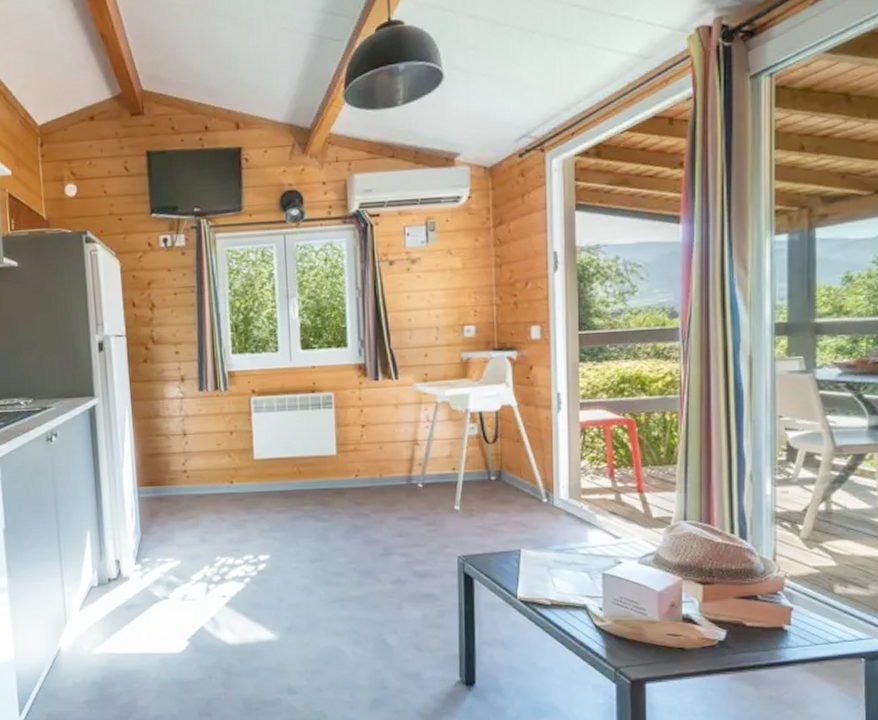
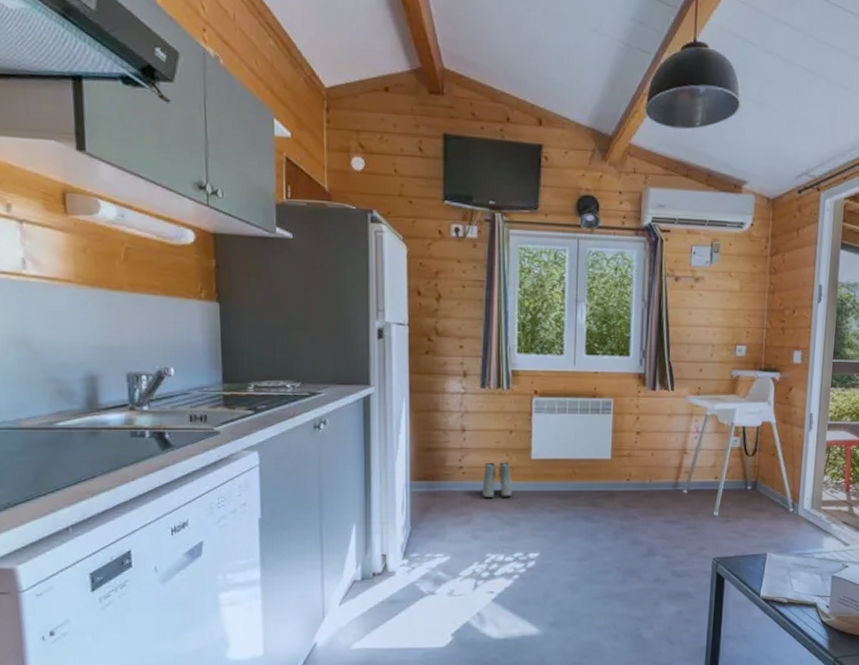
boots: none [207,464,237,501] -> present [482,462,512,499]

